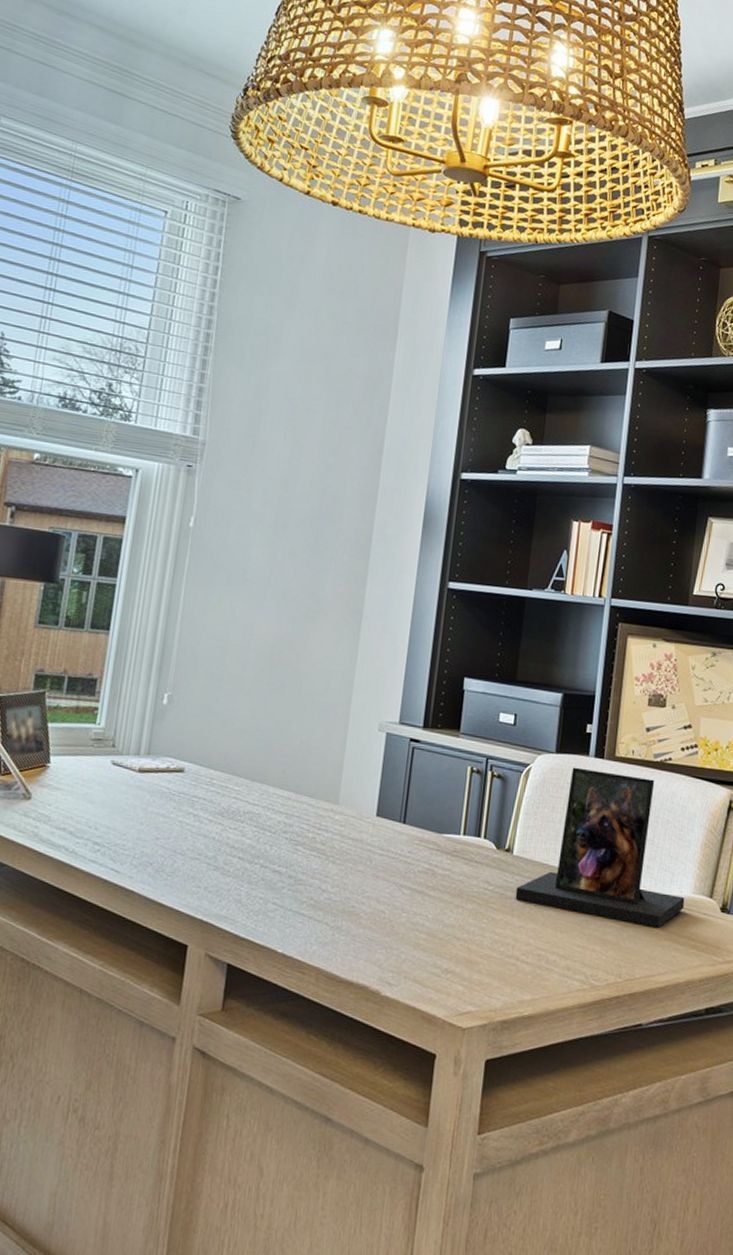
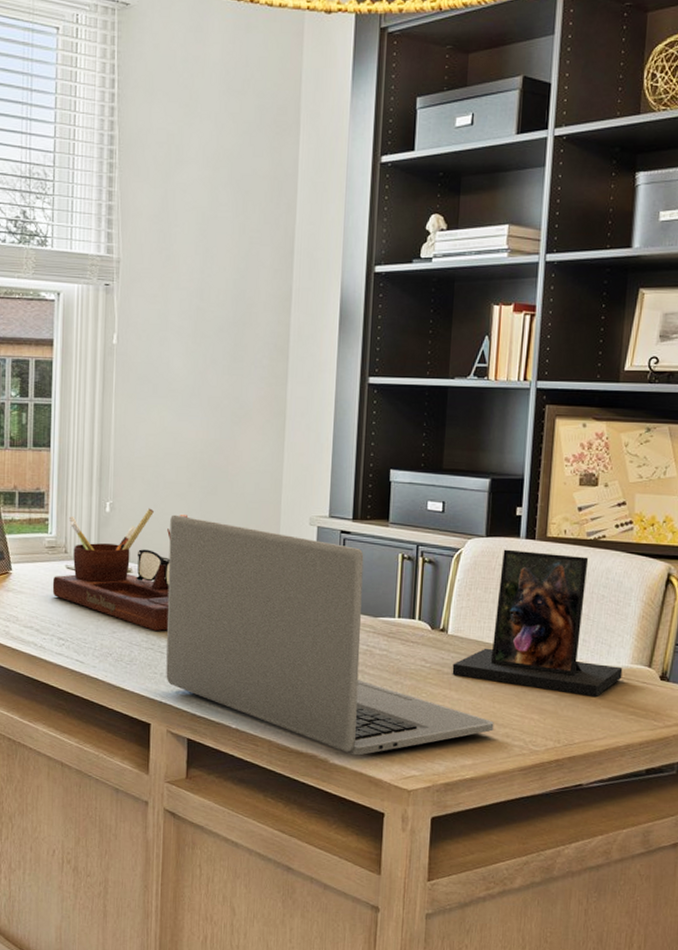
desk organizer: none [93,703,252,840] -> present [52,508,189,632]
laptop: none [210,711,556,988] -> present [166,514,494,756]

